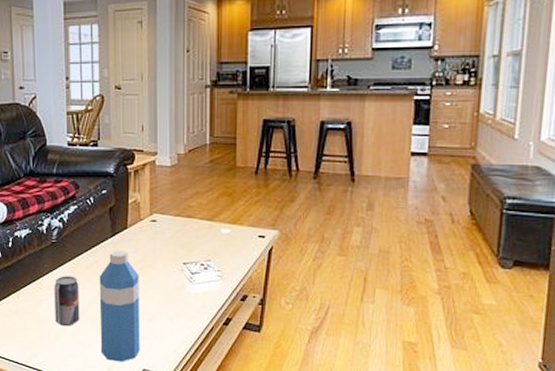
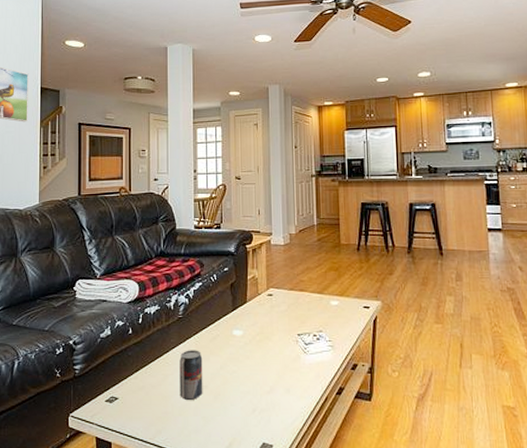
water bottle: present [99,251,140,362] -> none [221,324,259,436]

